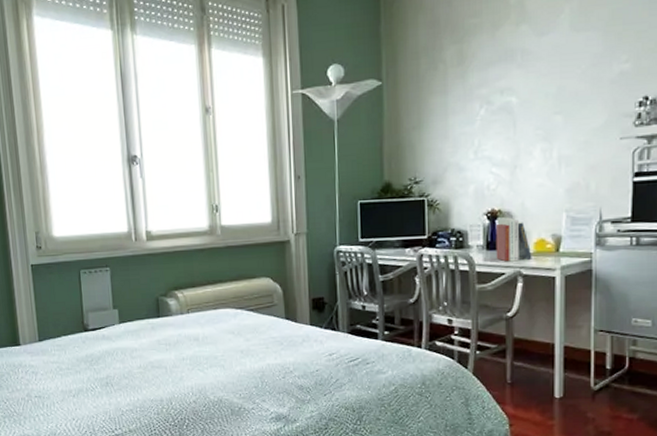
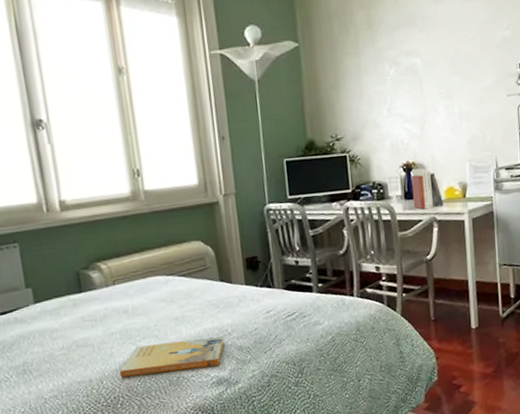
book: none [187,373,286,402] -> present [119,336,225,378]

